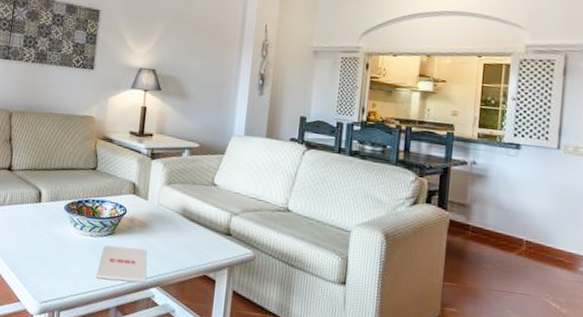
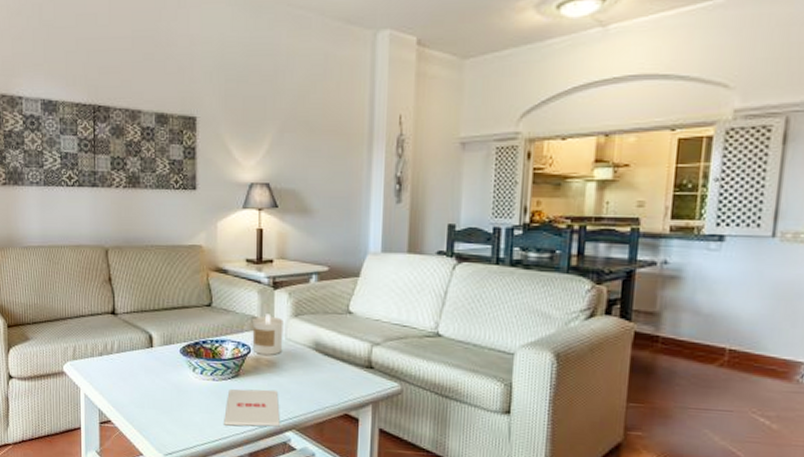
candle: none [128,180,157,218] -> present [252,314,283,355]

